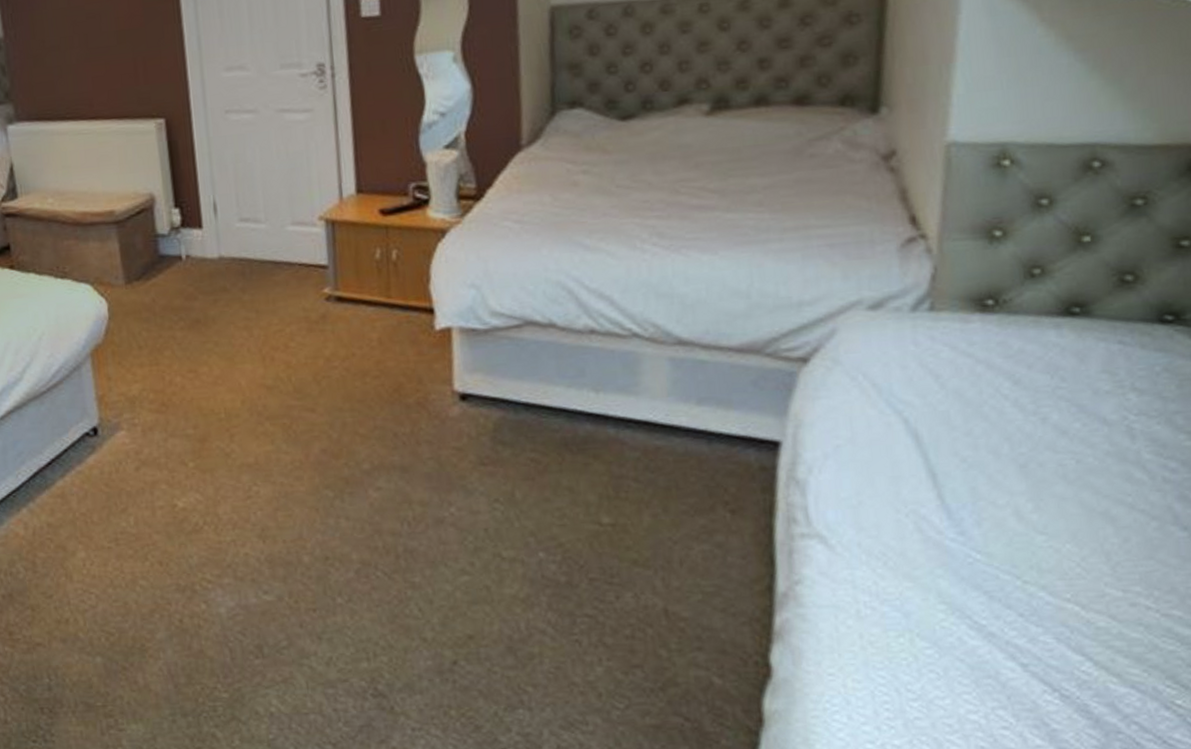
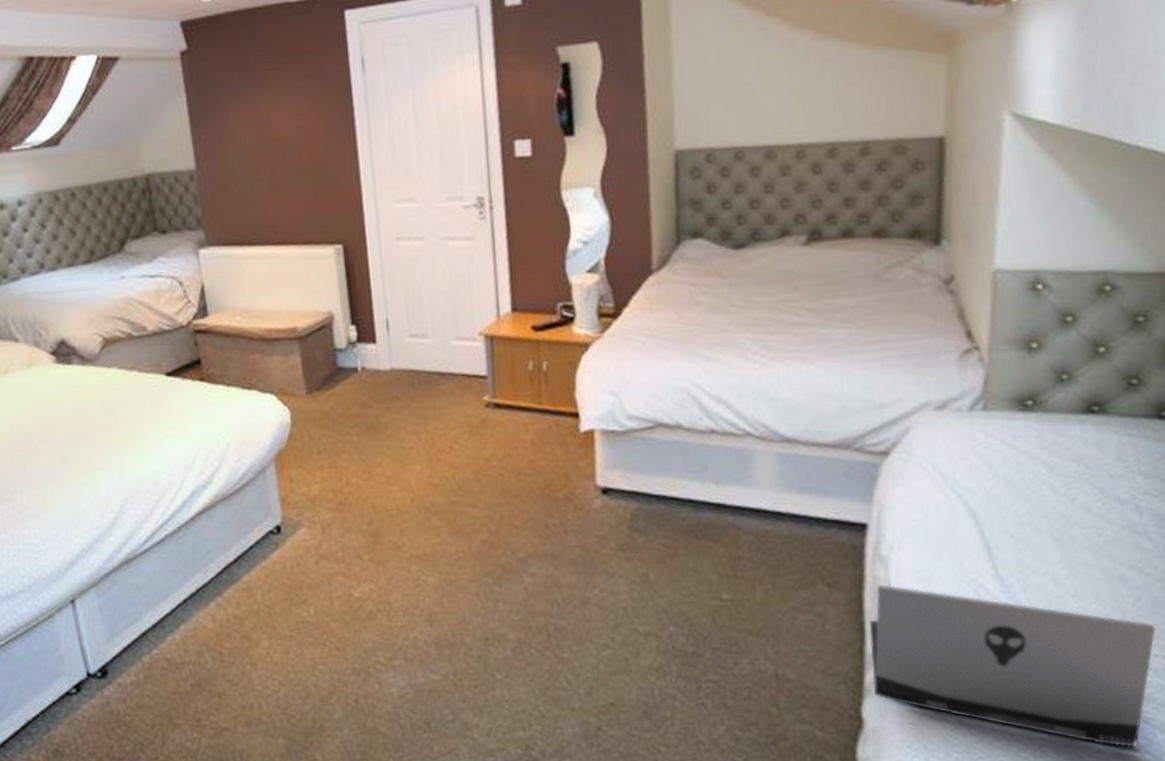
laptop computer: none [781,512,1149,717] -> present [870,584,1156,748]

